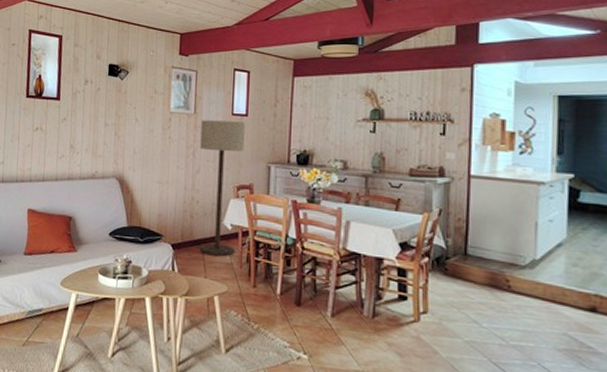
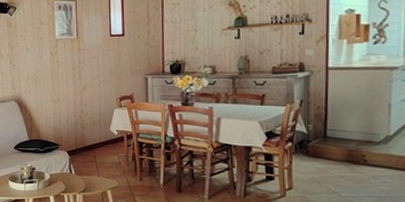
floor lamp: present [200,120,245,257] -> none [84,41,123,158]

